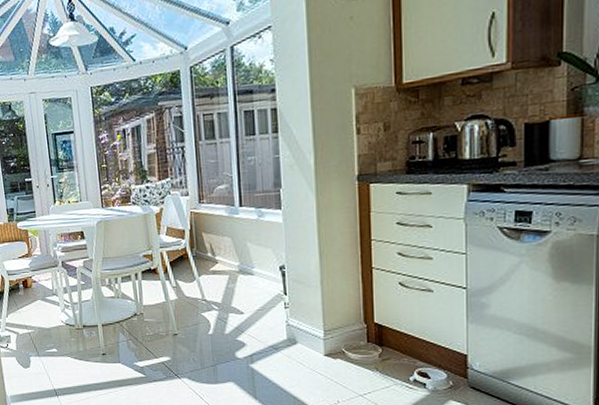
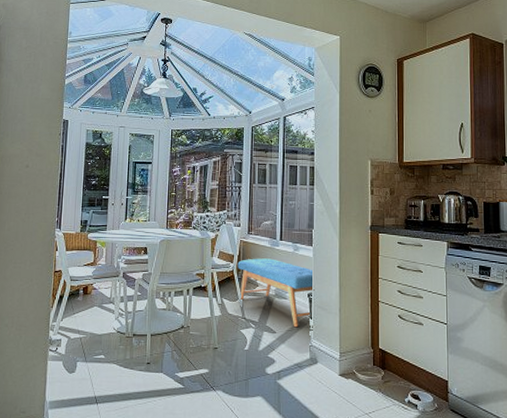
bench: none [190,229,288,306] -> present [237,258,315,328]

